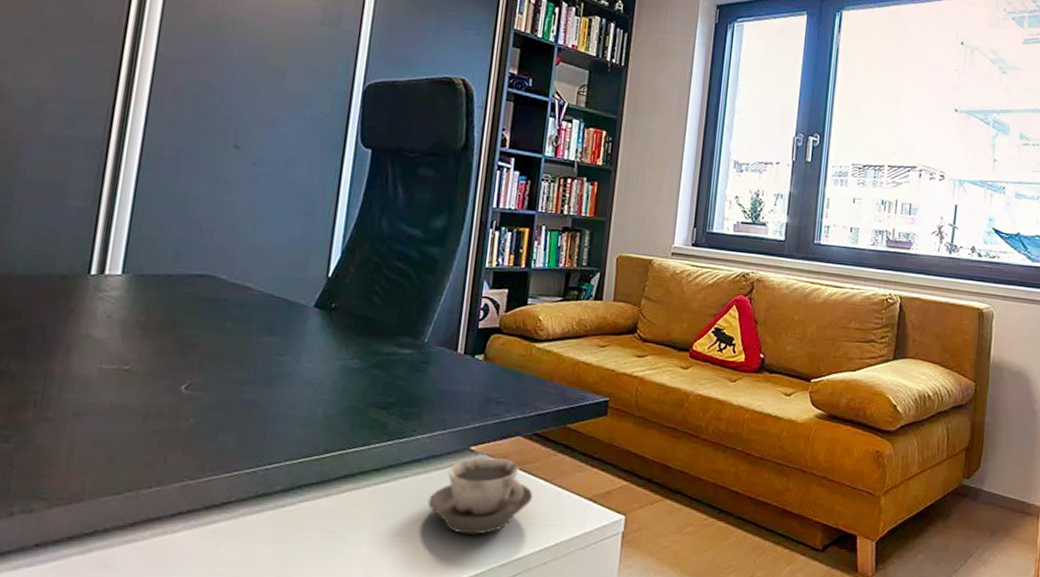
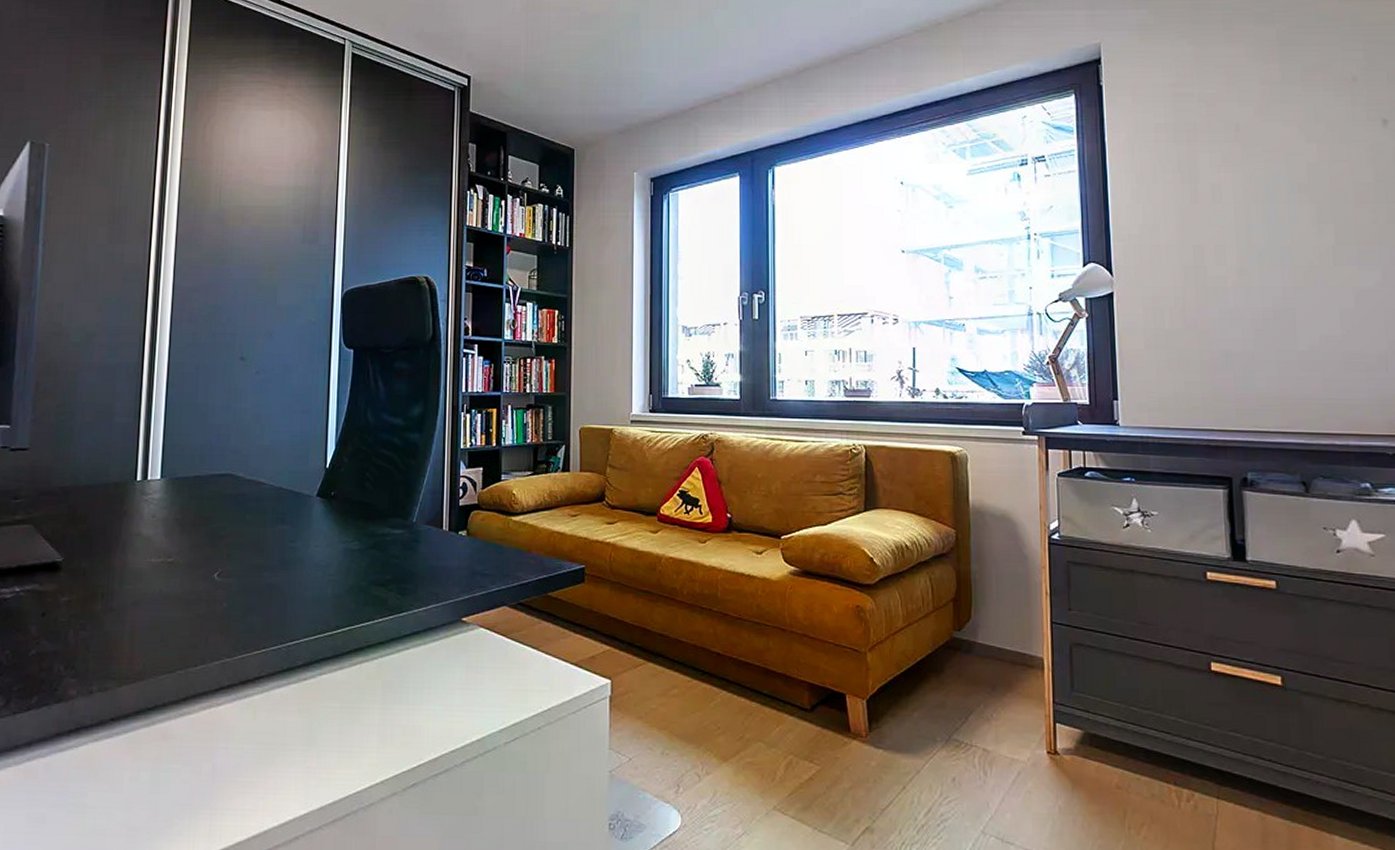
cup: present [427,457,533,535] -> none [429,627,523,702]

